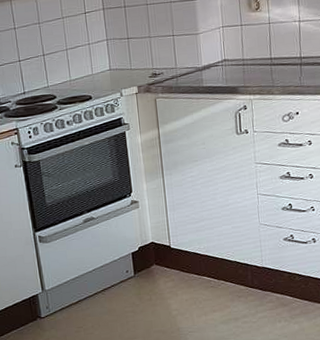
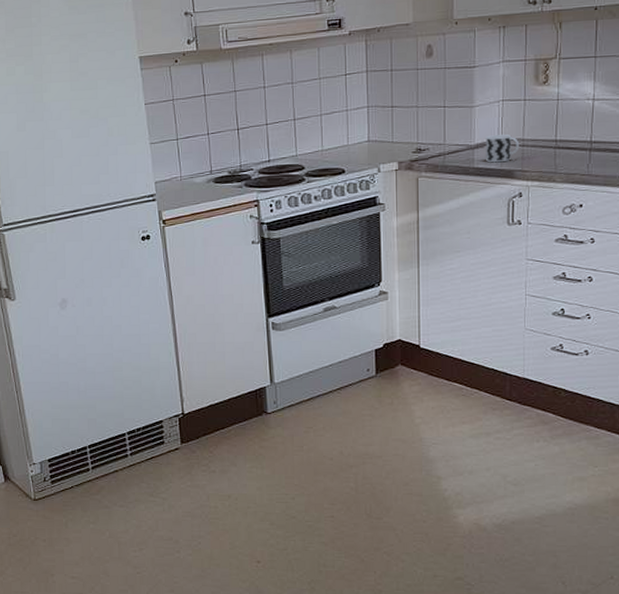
cup: none [211,56,241,82] -> present [486,134,520,163]

